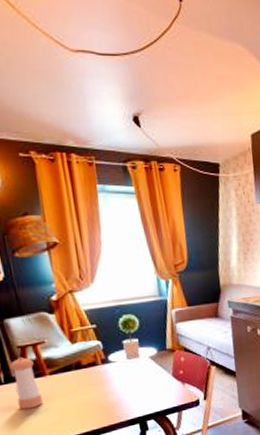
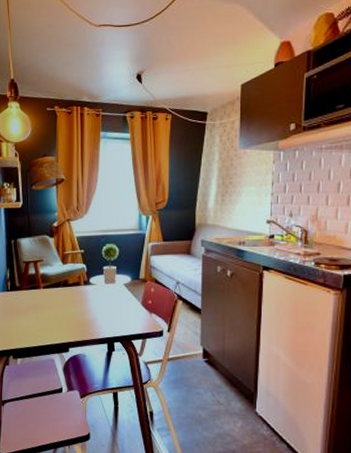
pepper shaker: present [9,356,43,410] -> none [15,270,35,315]

